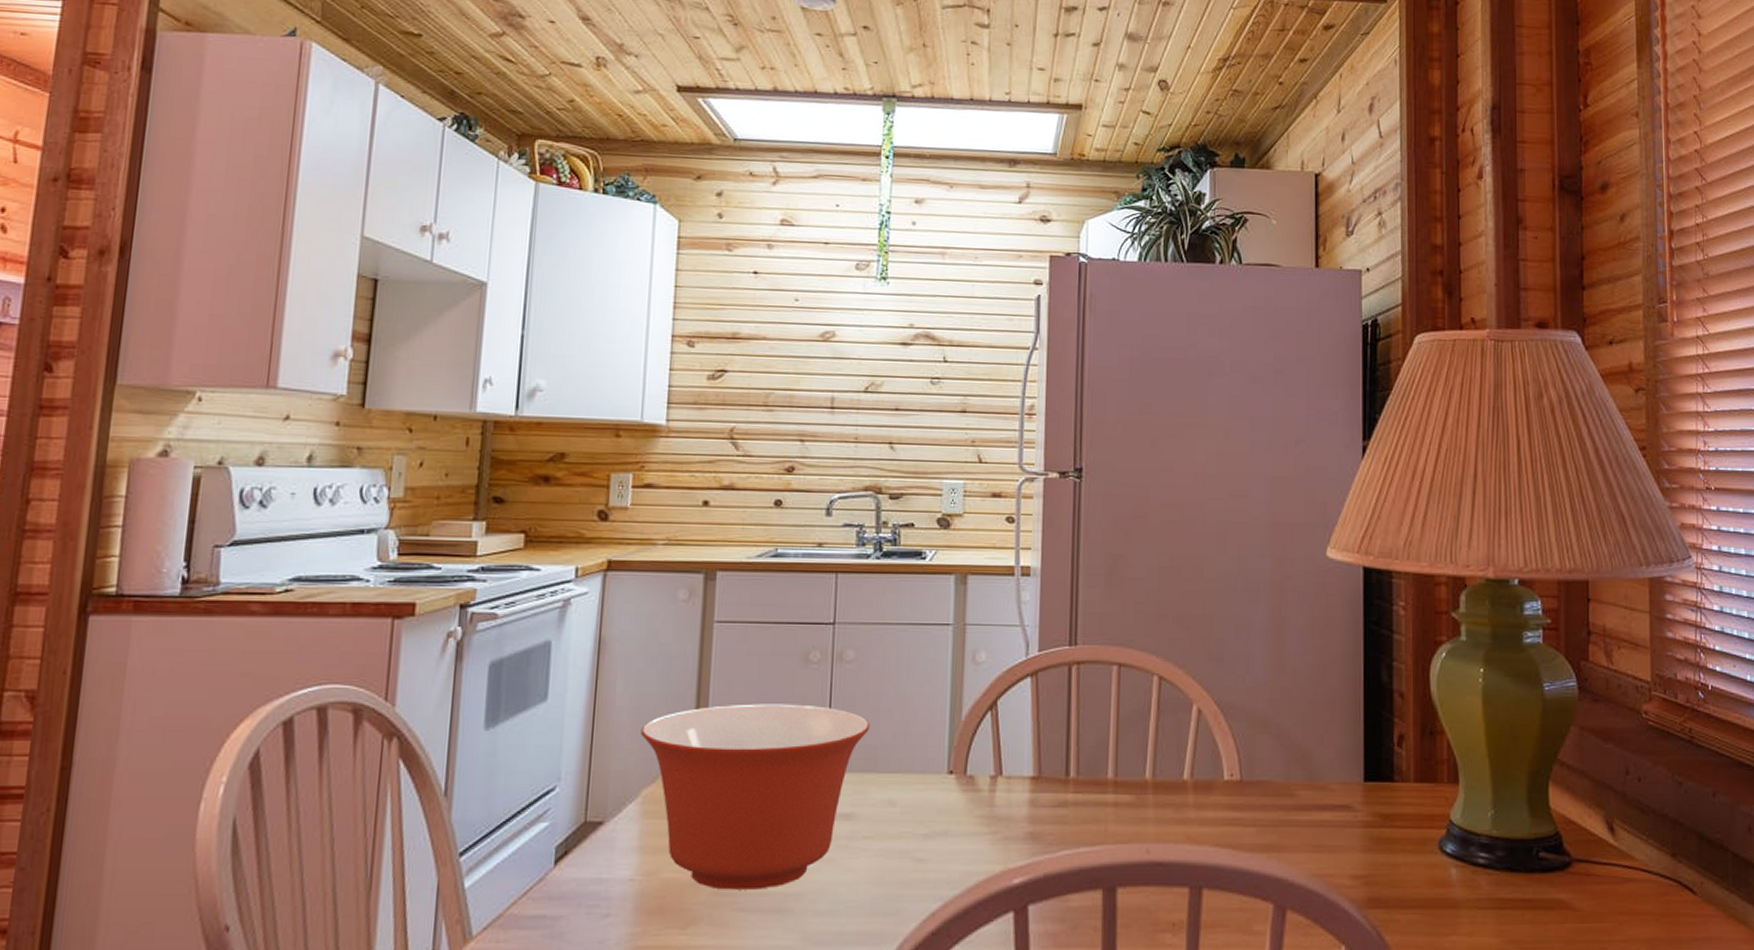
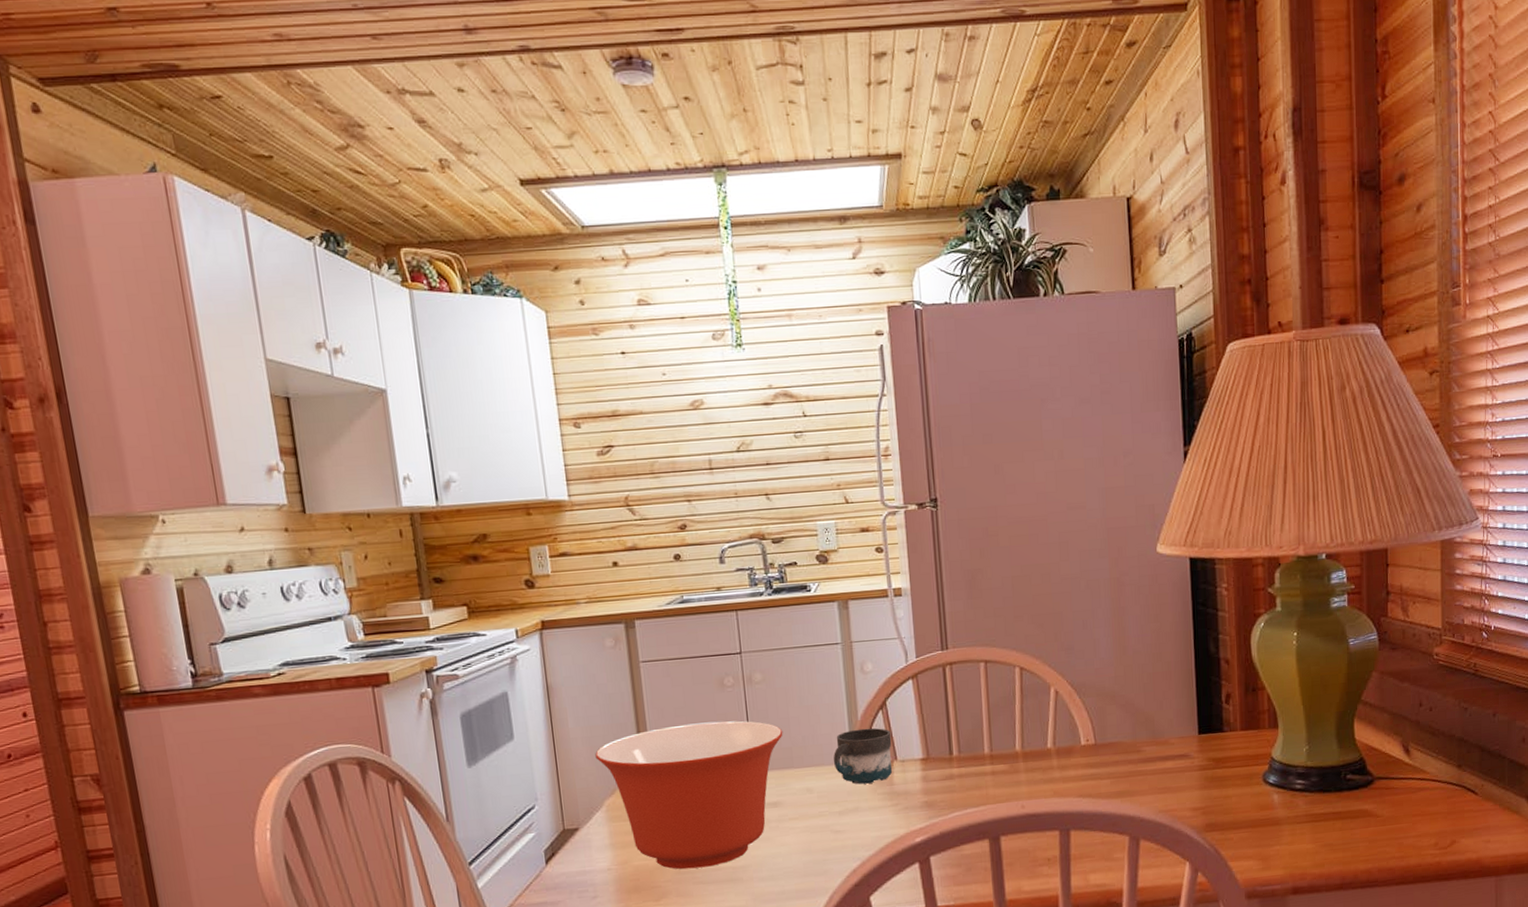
mug: none [925,731,999,802] -> present [833,728,892,785]

